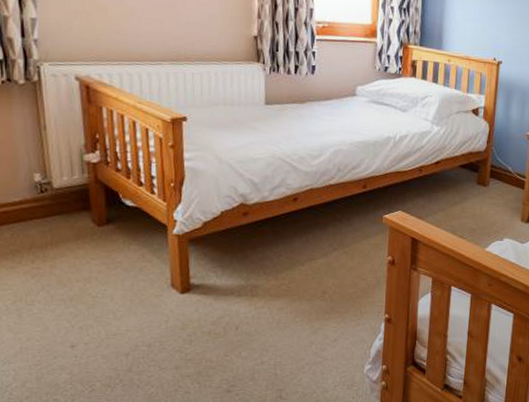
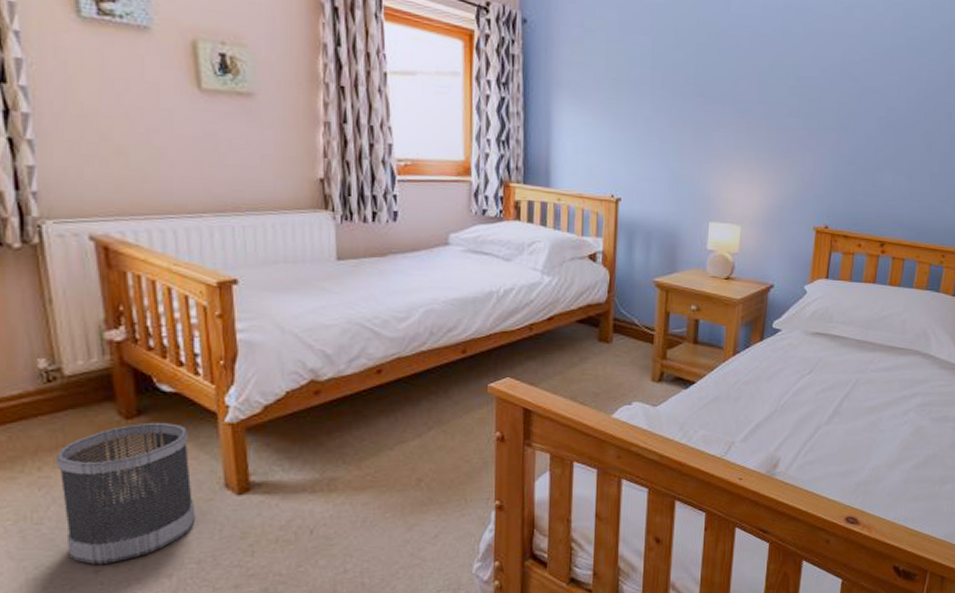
wastebasket: none [46,230,148,341] -> present [57,422,196,564]

